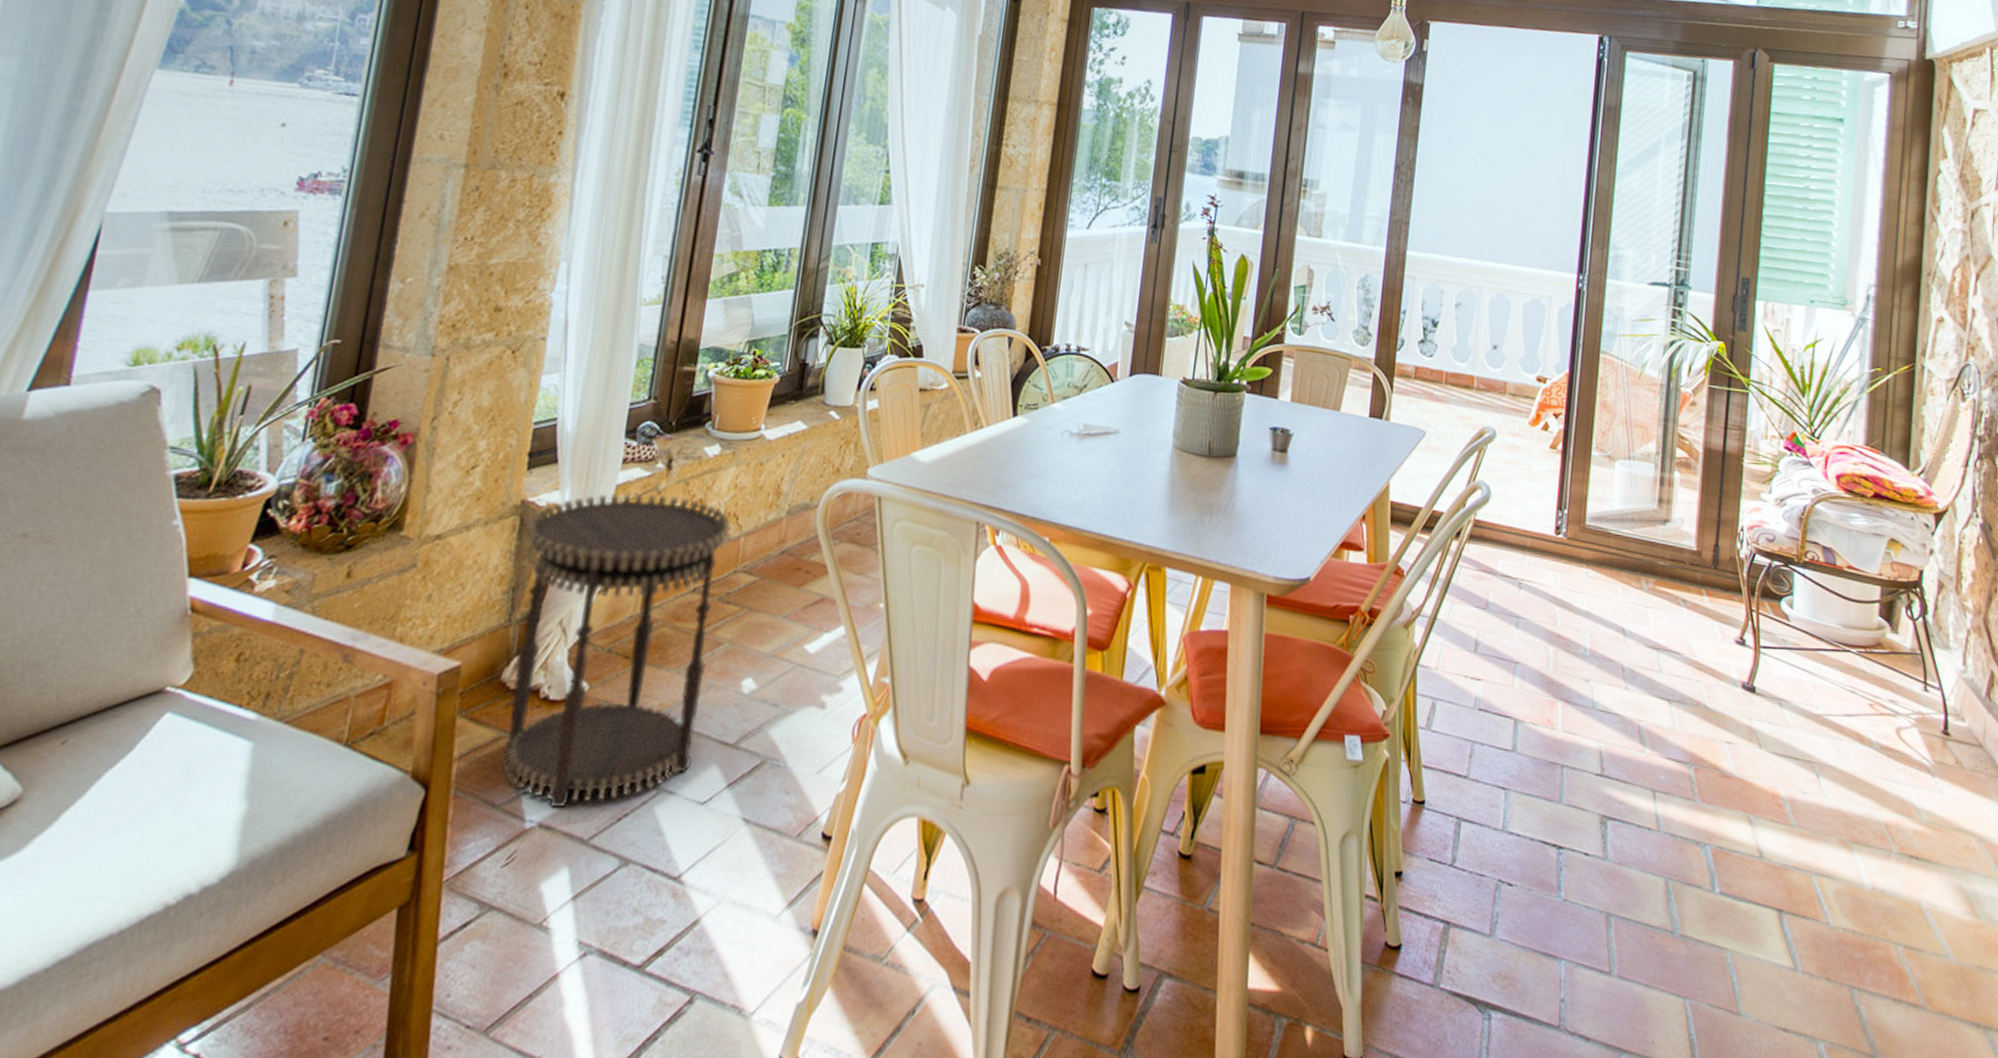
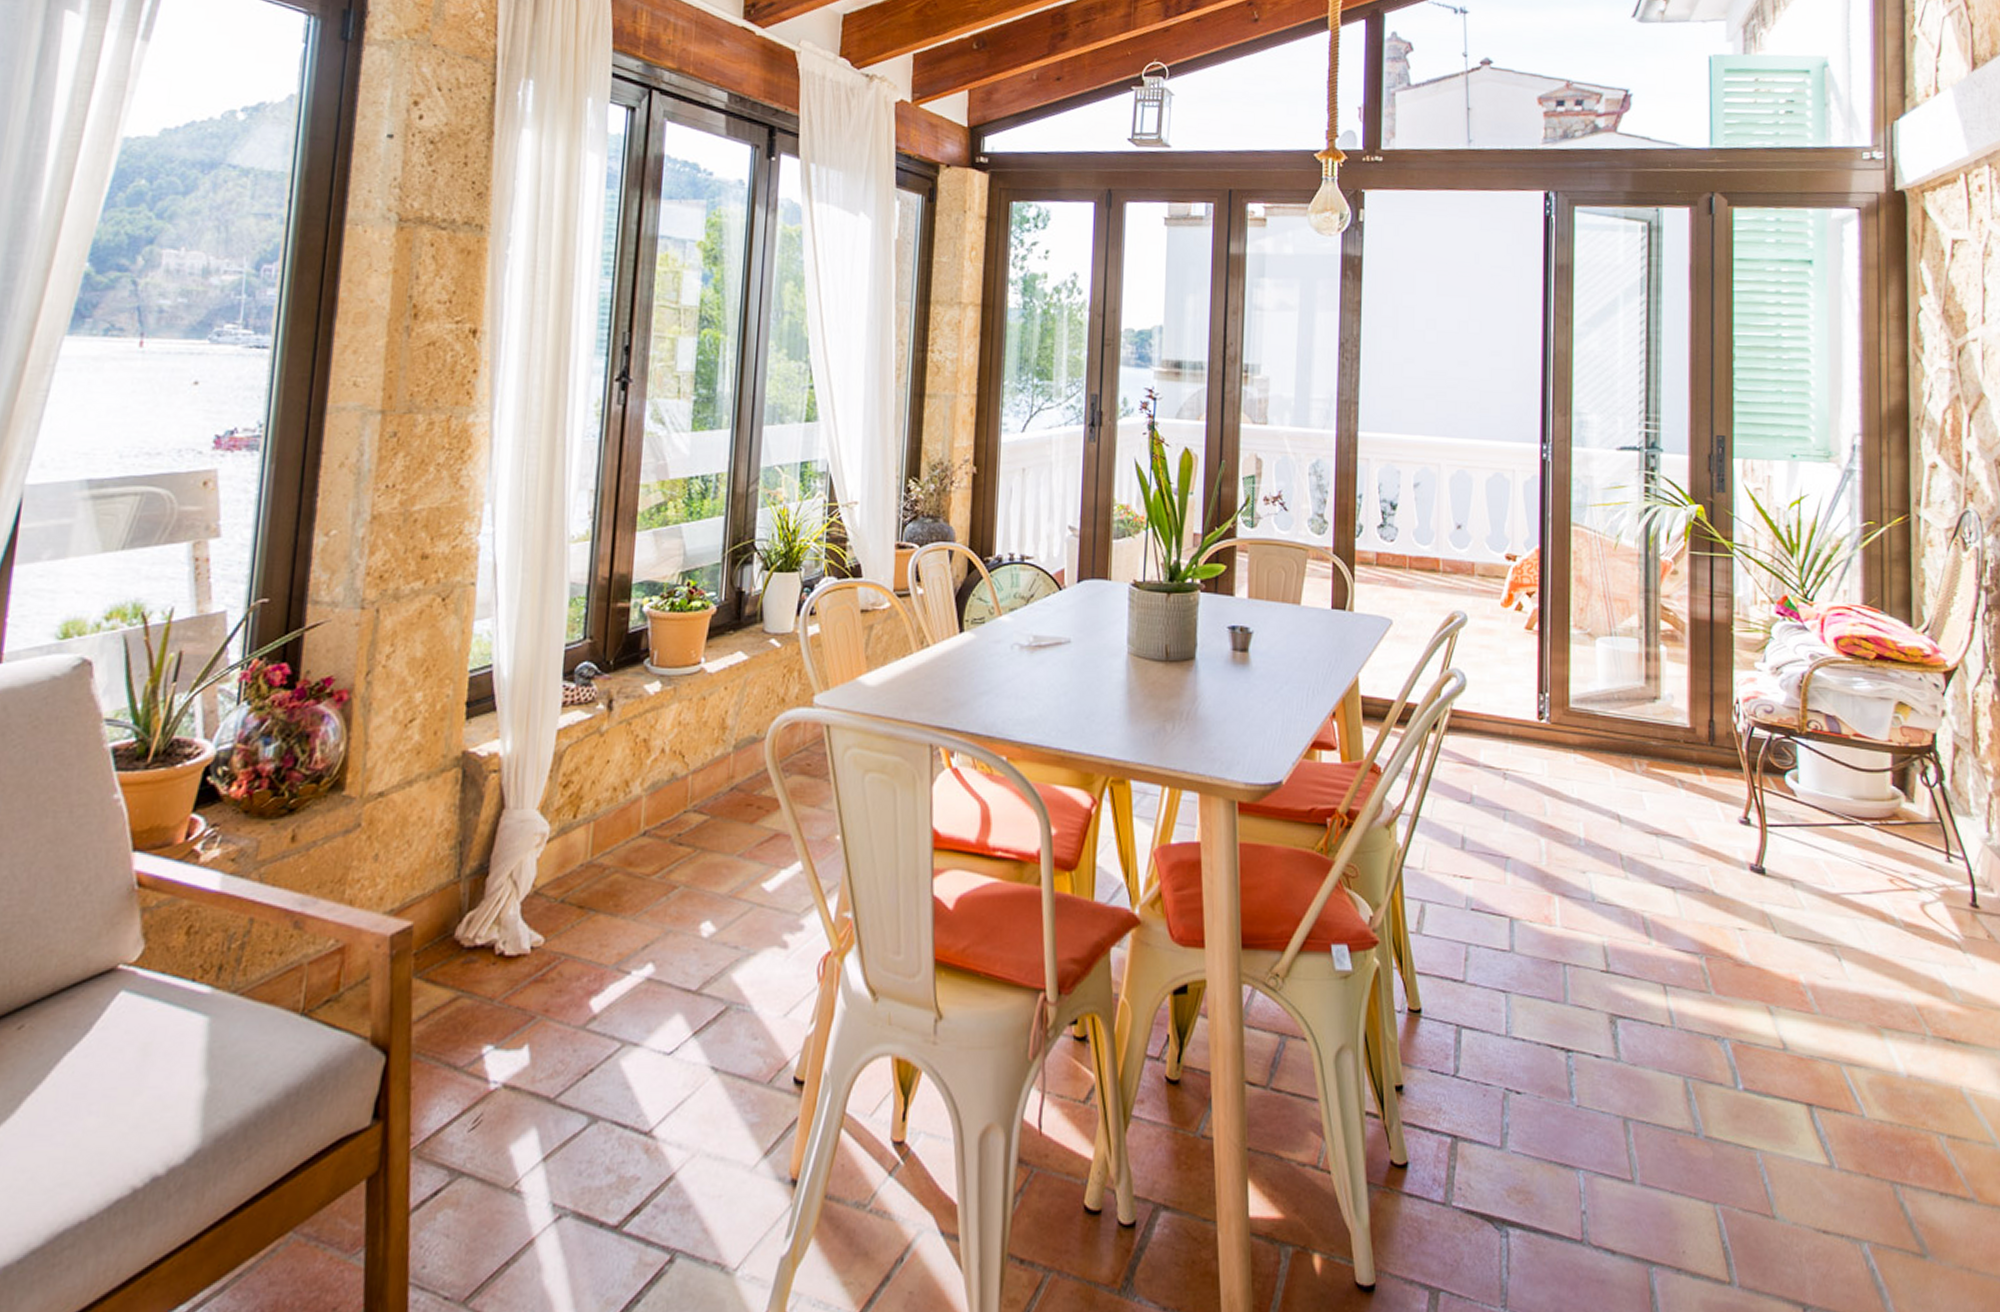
side table: present [502,493,731,809] -> none [462,736,677,1068]

